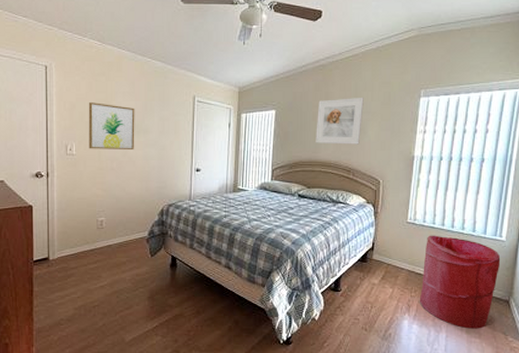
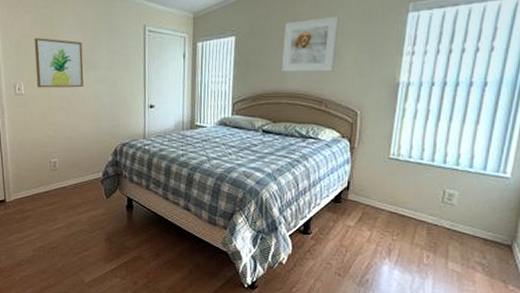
laundry hamper: present [419,235,501,329] -> none [402,172,503,276]

